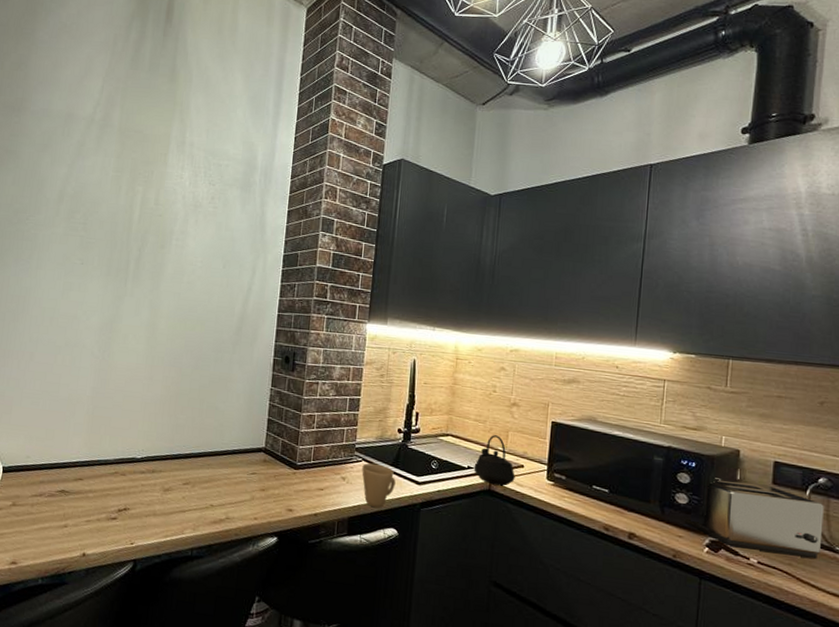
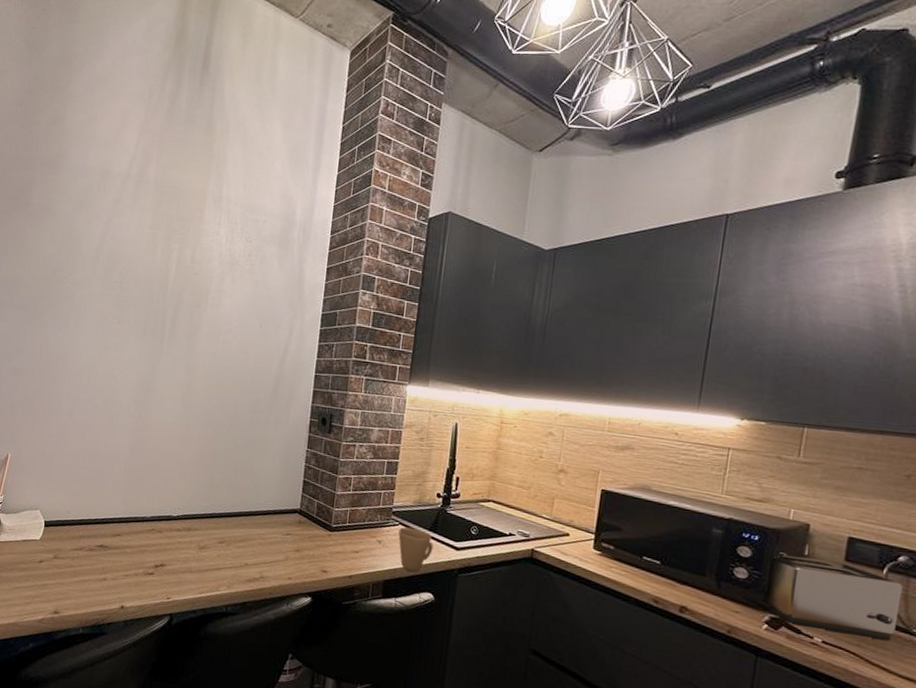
kettle: present [473,435,515,486] -> none [515,502,560,555]

